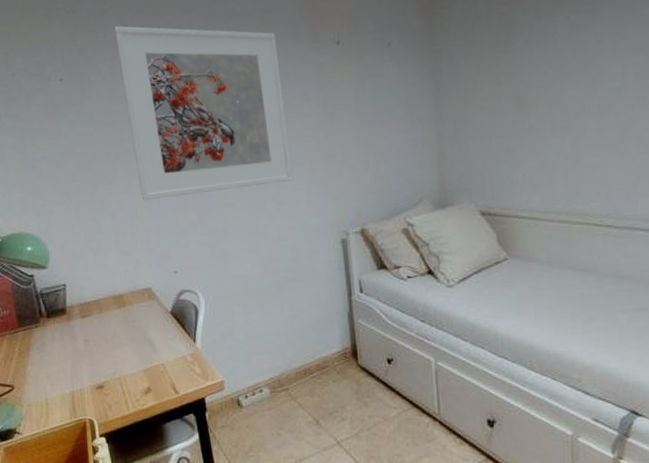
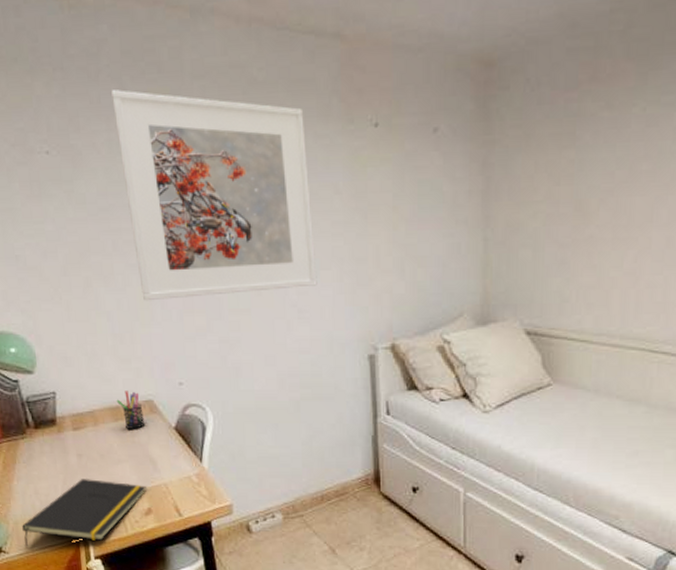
notepad: none [34,362,146,428] -> present [22,479,146,547]
pen holder: none [119,280,145,315] -> present [116,391,146,429]

